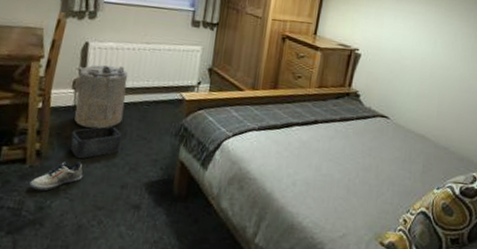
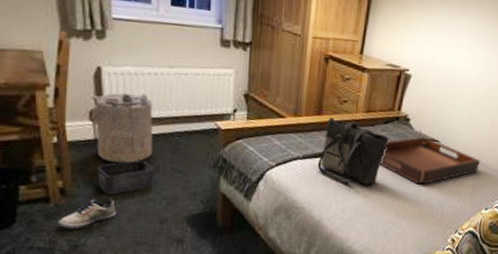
tote bag: none [271,91,340,159] -> present [317,117,389,185]
serving tray: none [331,112,430,161] -> present [380,136,480,185]

